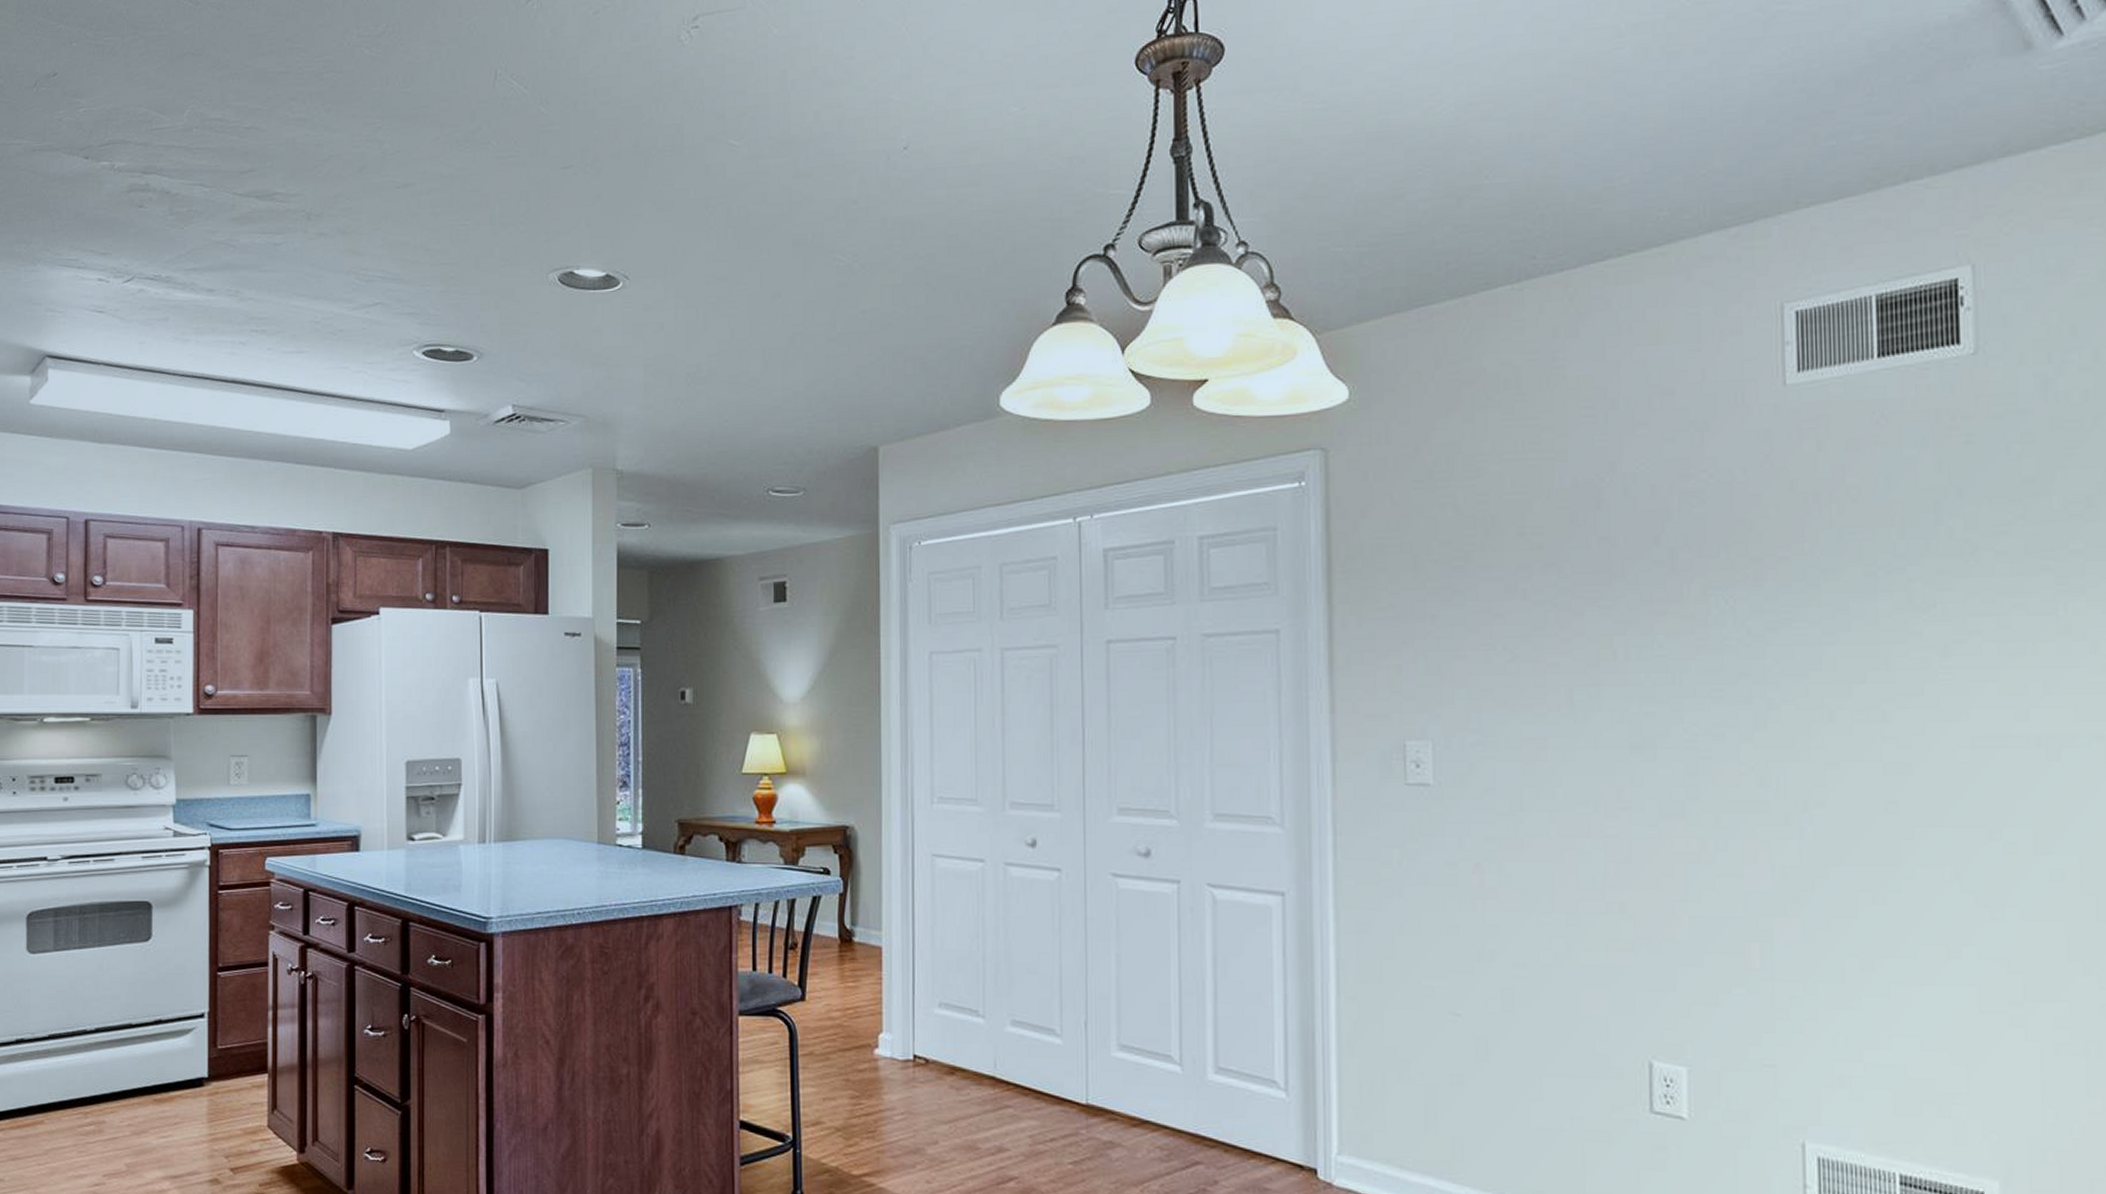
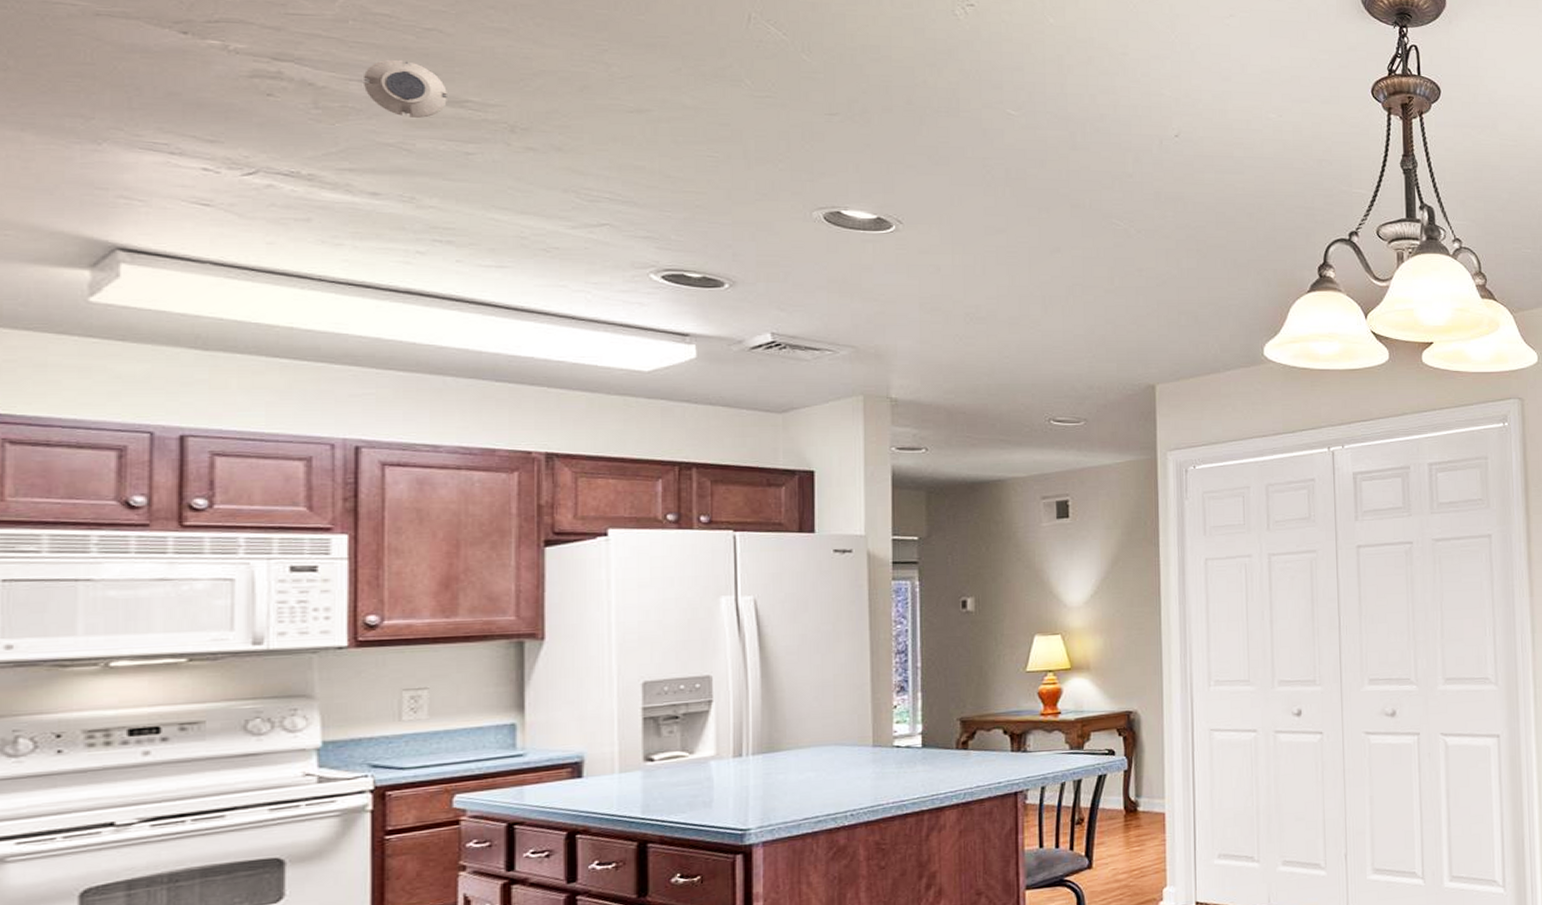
smoke detector: none [204,160,261,215] -> present [364,59,447,118]

